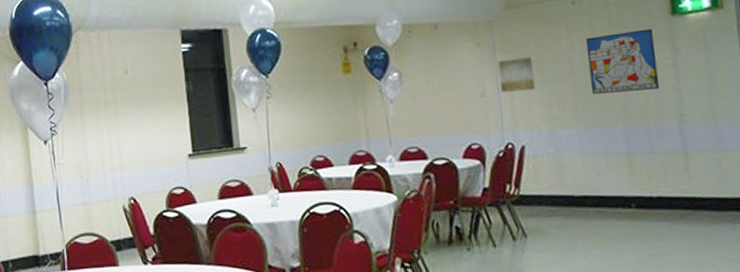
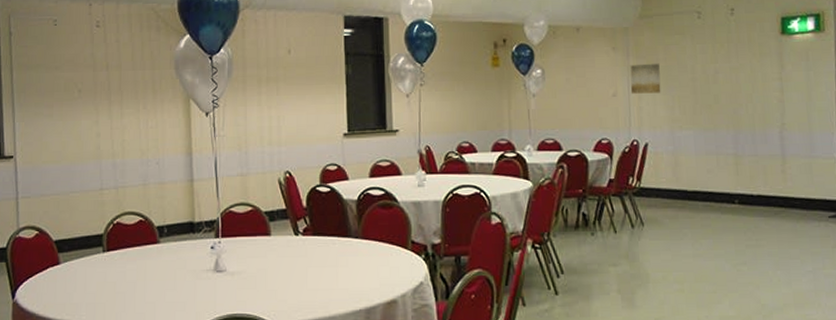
wall art: present [585,28,659,94] -> none [707,45,767,101]

